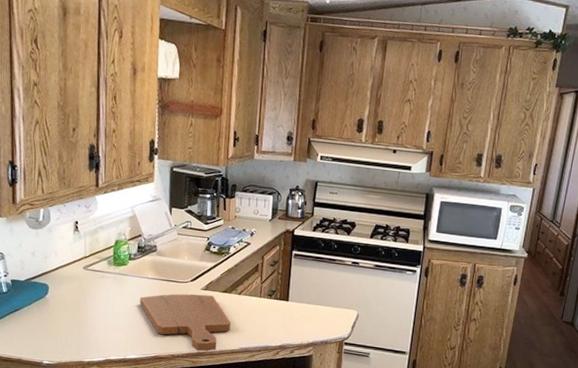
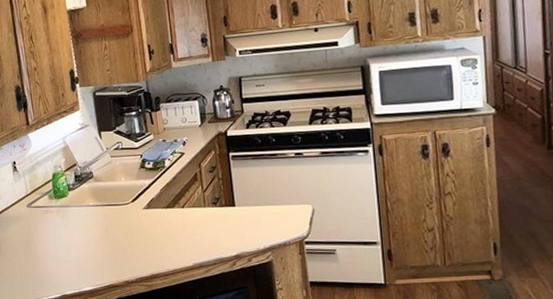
cutting board: present [140,293,231,352] -> none [85,213,180,274]

